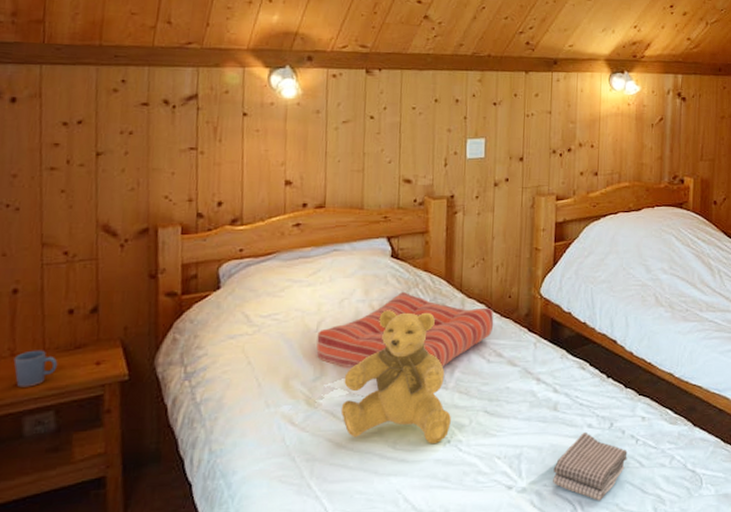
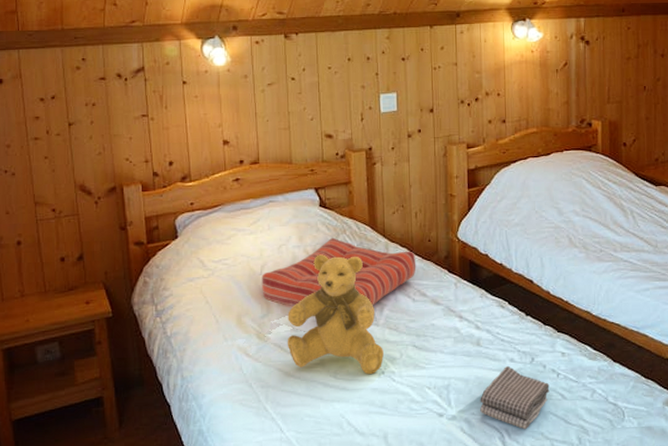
mug: present [13,350,58,387] -> none [24,291,57,323]

